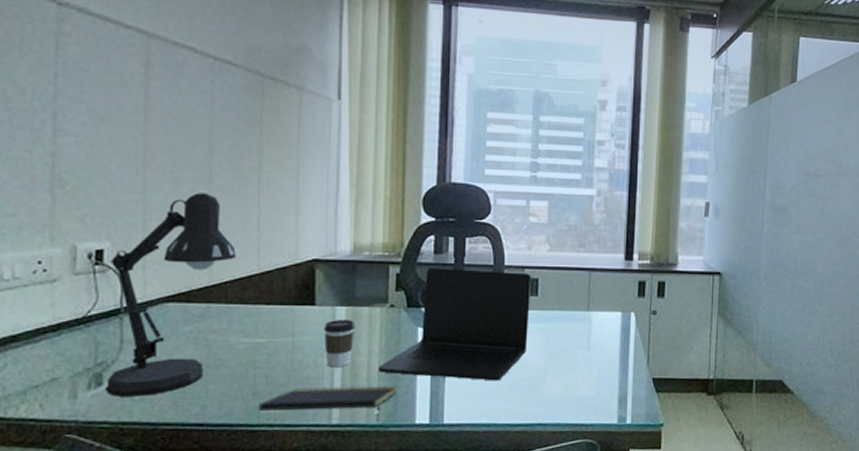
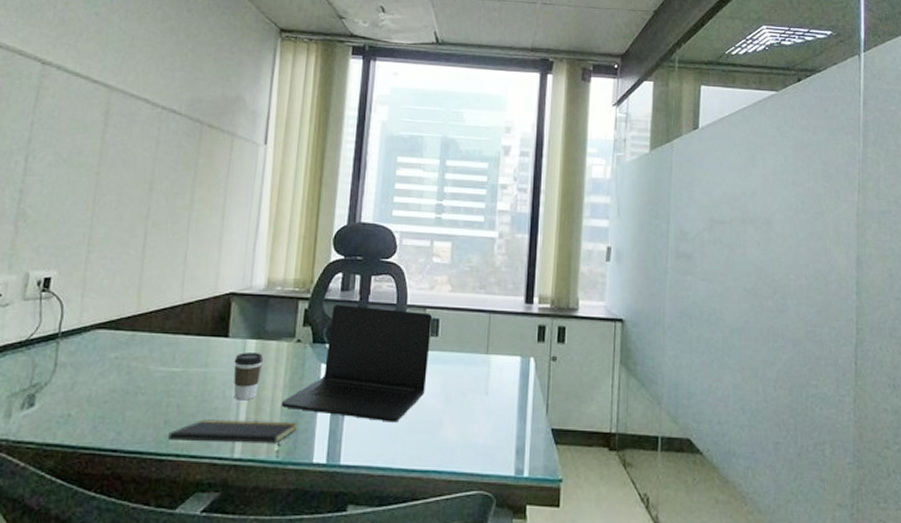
desk lamp: present [106,193,236,397] -> none [36,227,163,419]

